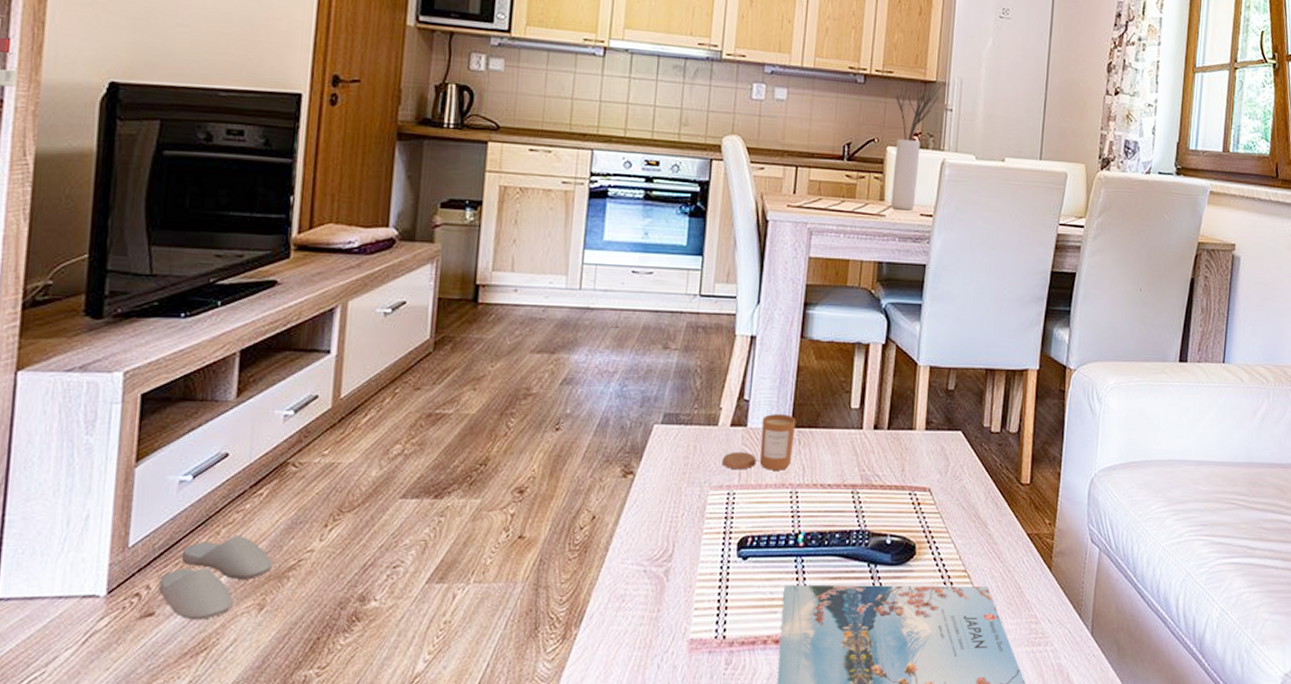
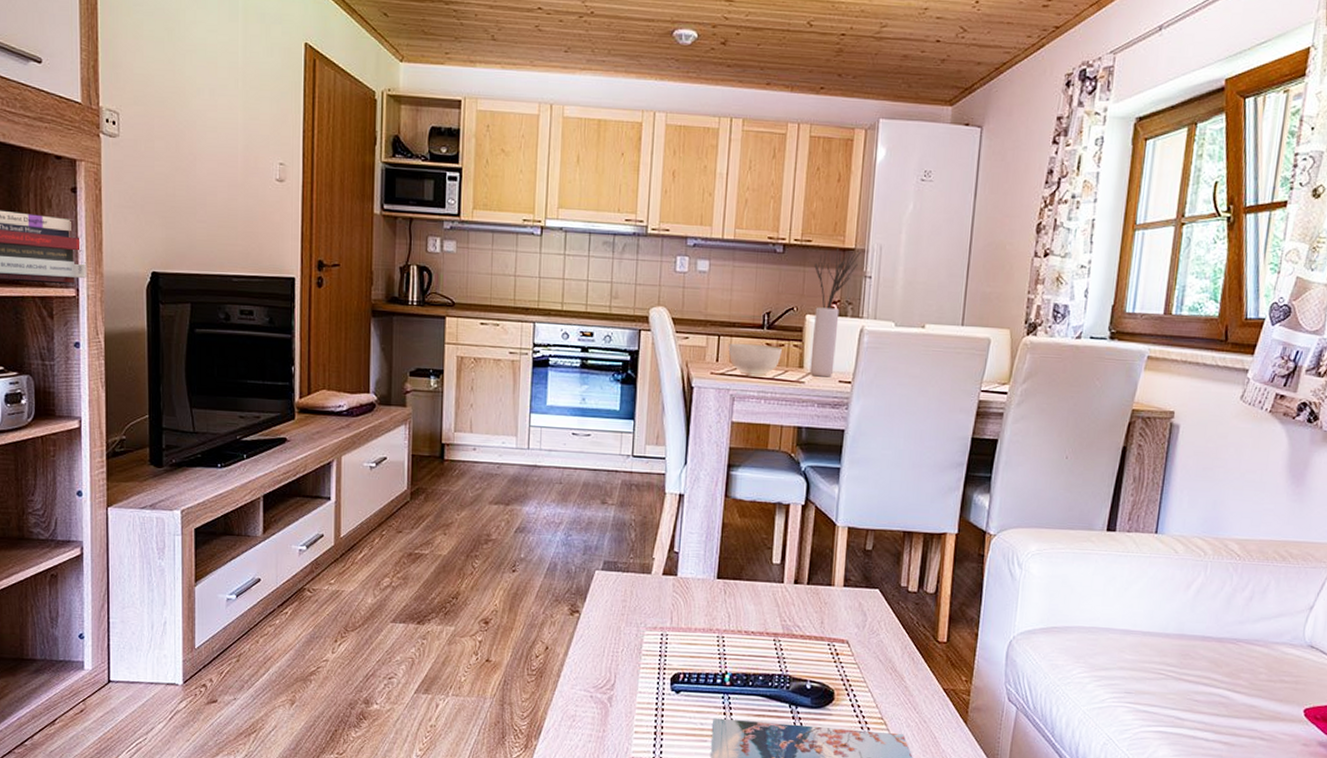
slippers: present [158,535,274,620] -> none [219,644,299,709]
candle: present [722,414,796,470] -> none [655,565,722,617]
bowl: none [806,174,862,209] -> present [728,343,782,376]

